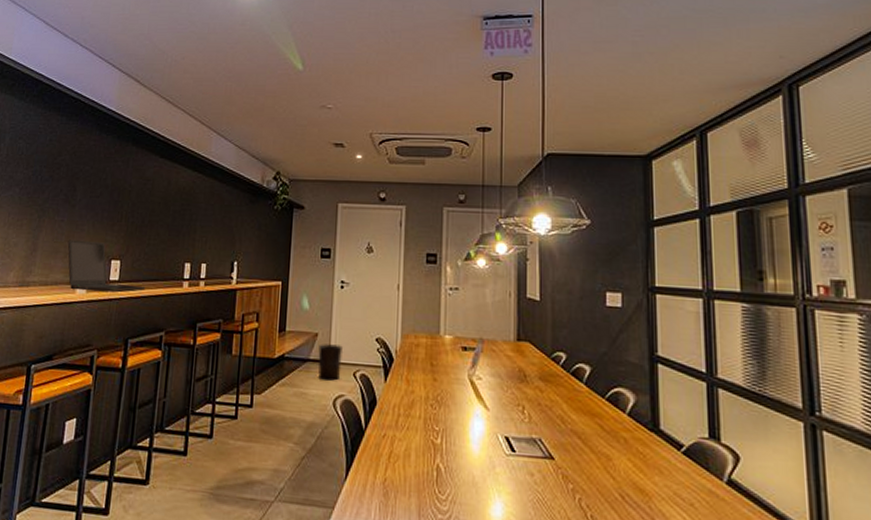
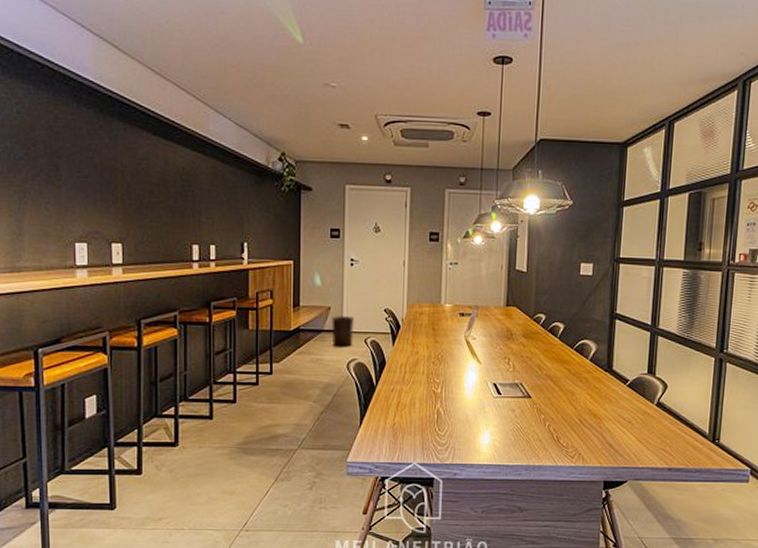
laptop: present [67,239,146,293] -> none [58,222,153,276]

